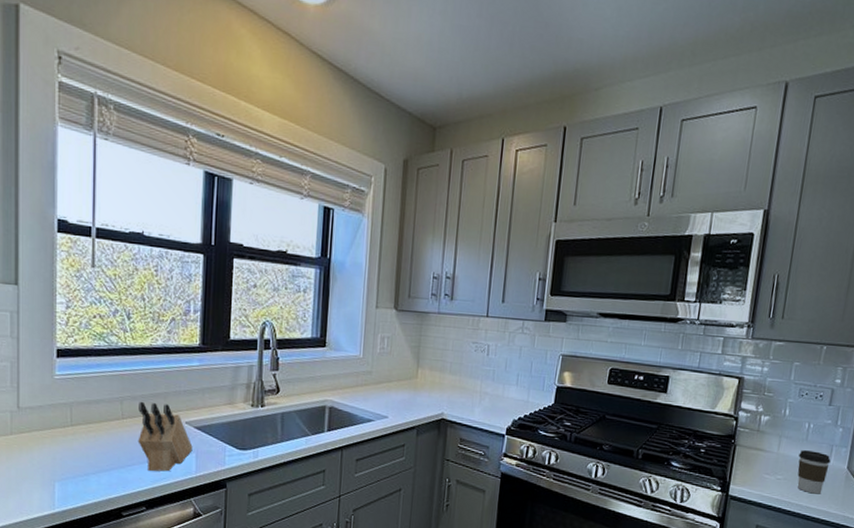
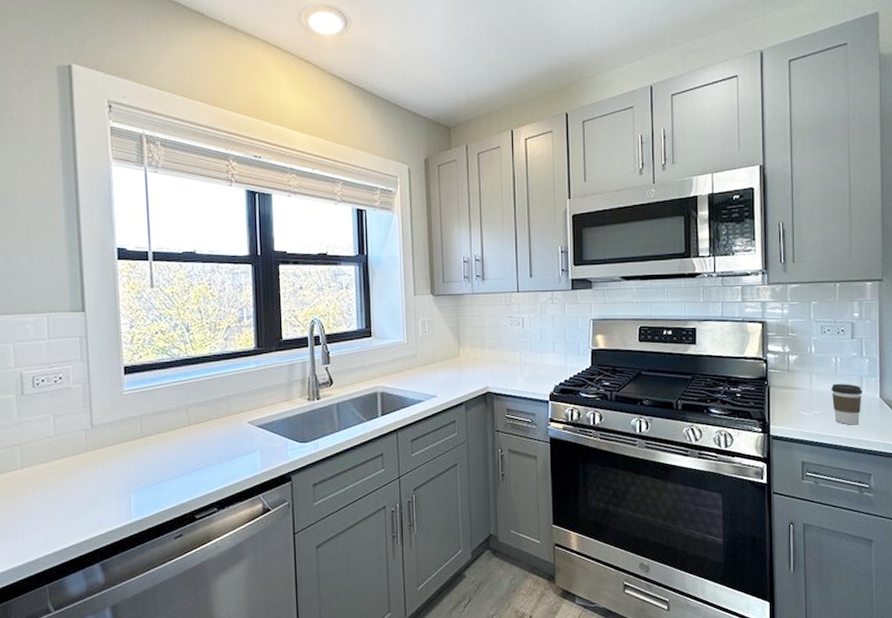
knife block: present [138,401,193,472] -> none [203,406,257,472]

